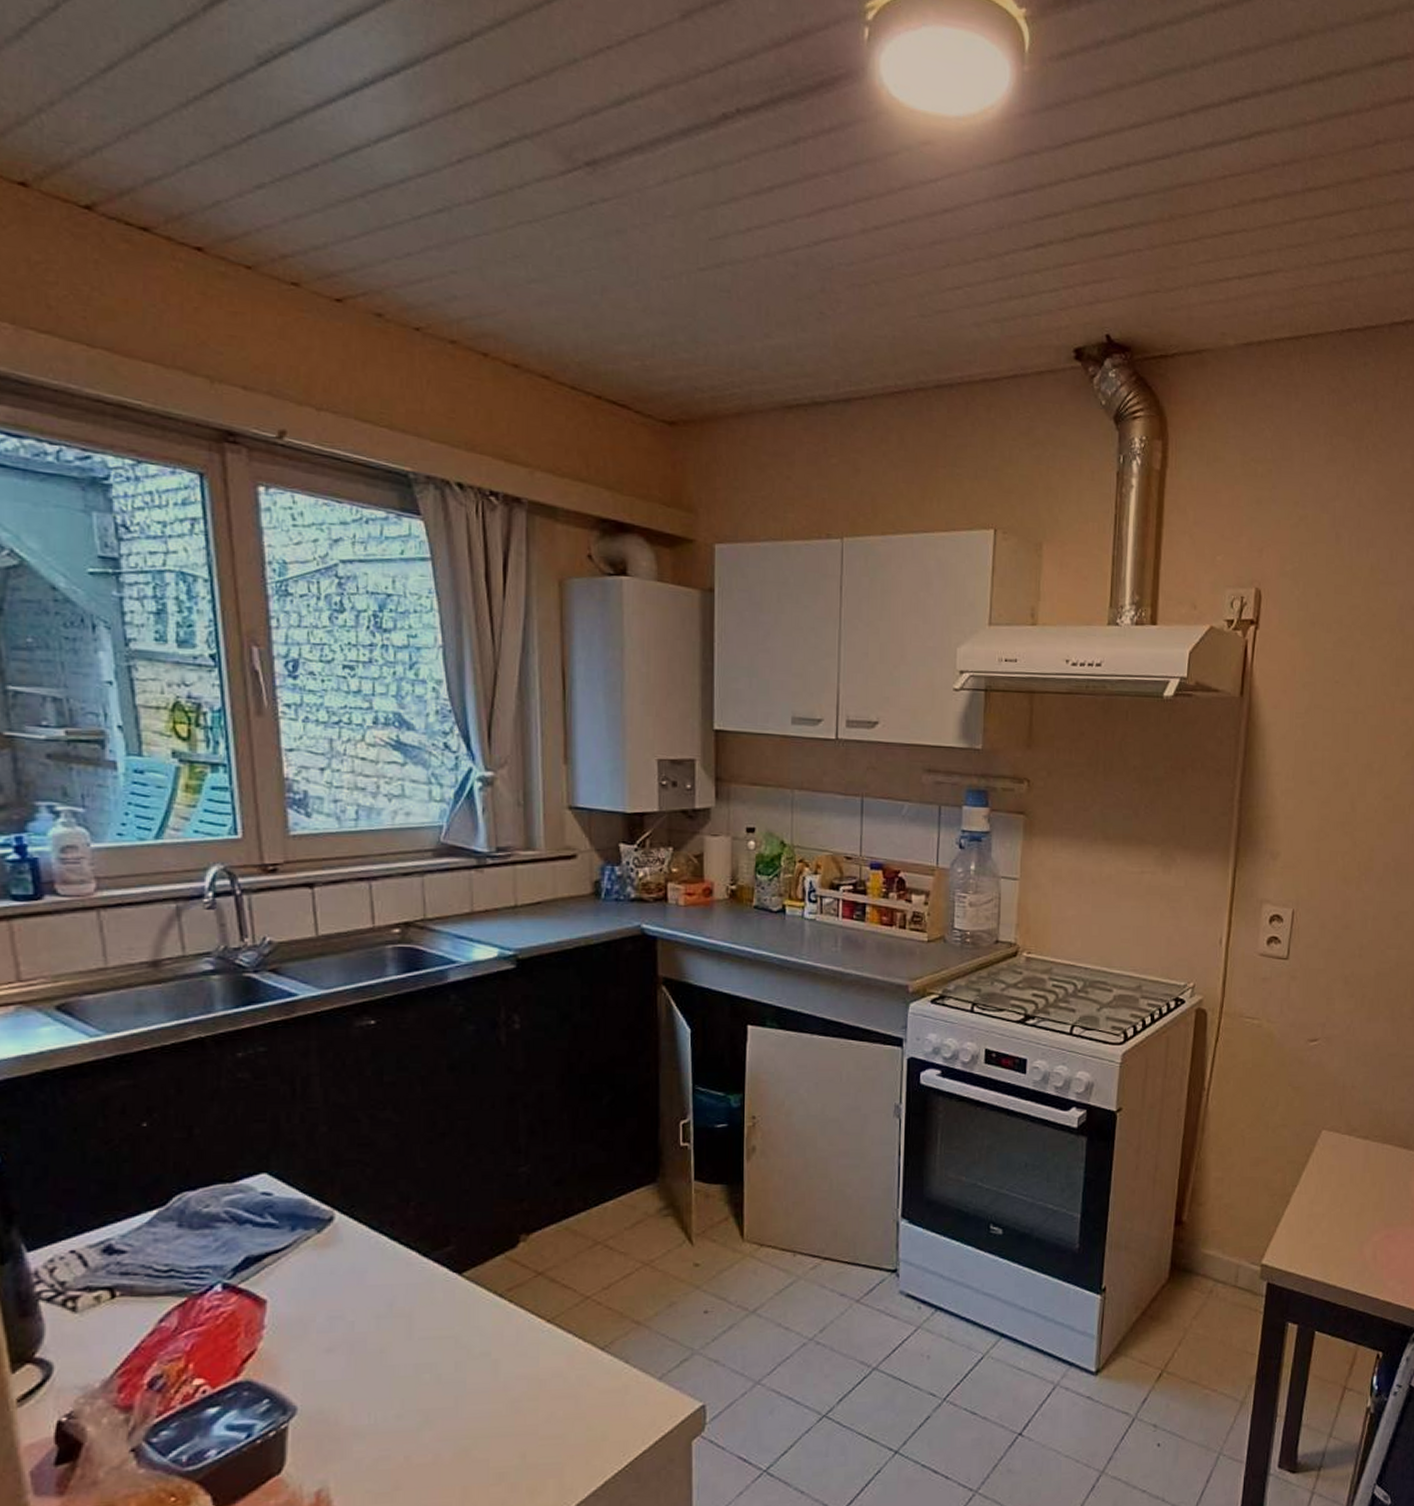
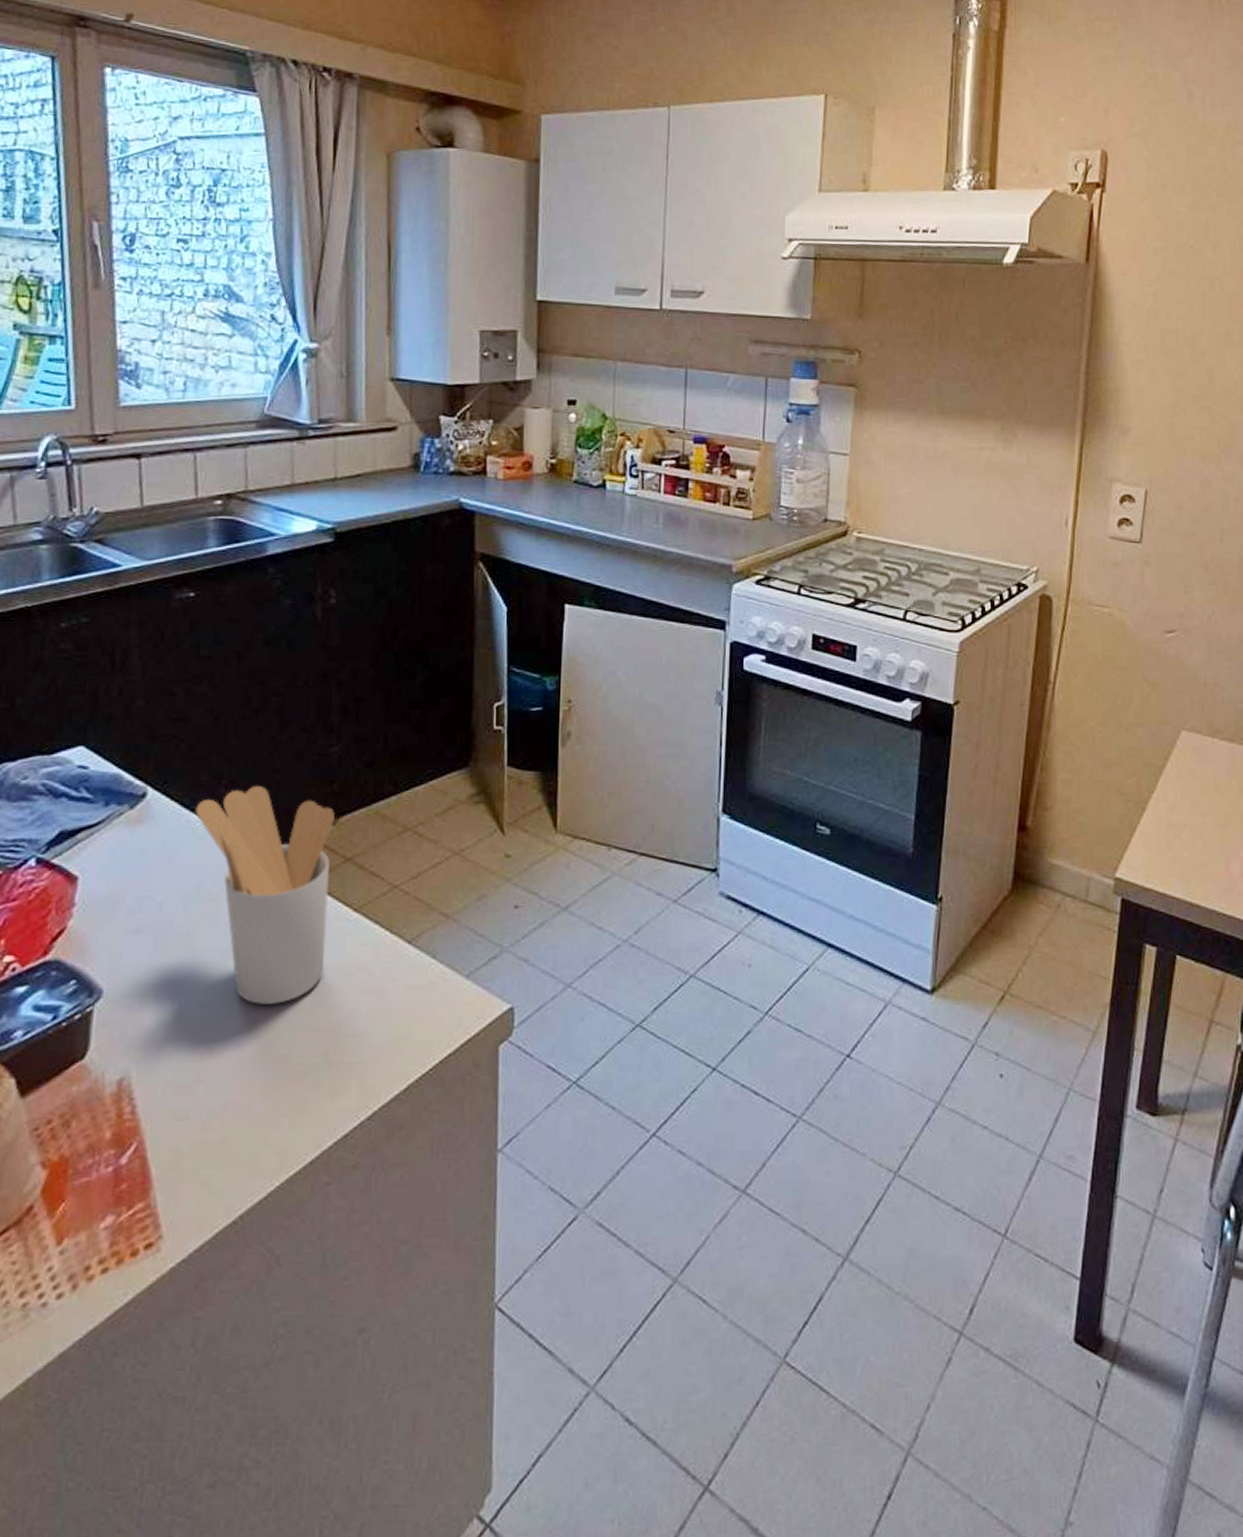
utensil holder: none [384,1205,525,1414] -> present [195,785,335,1005]

